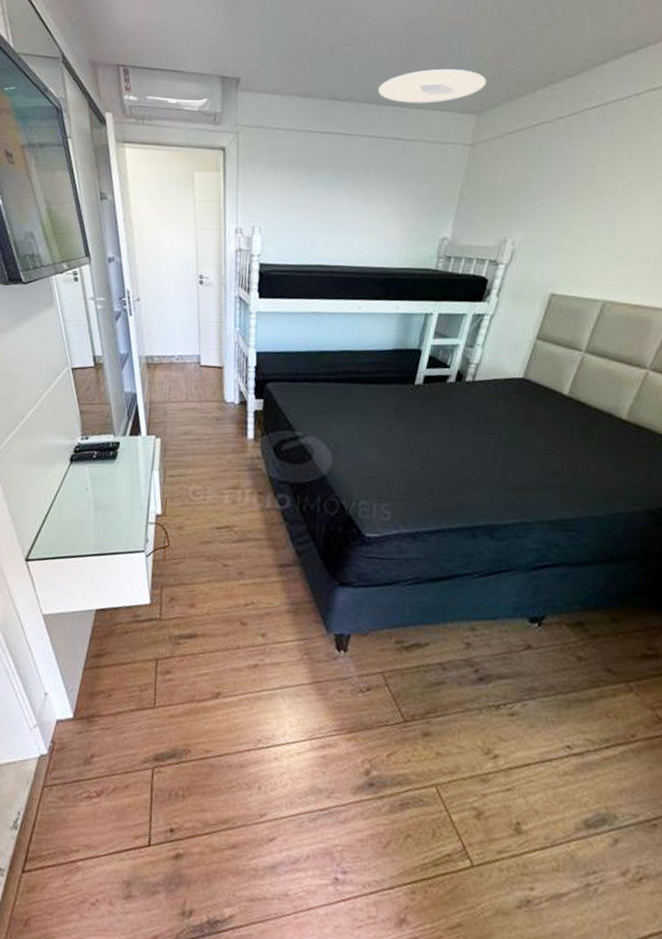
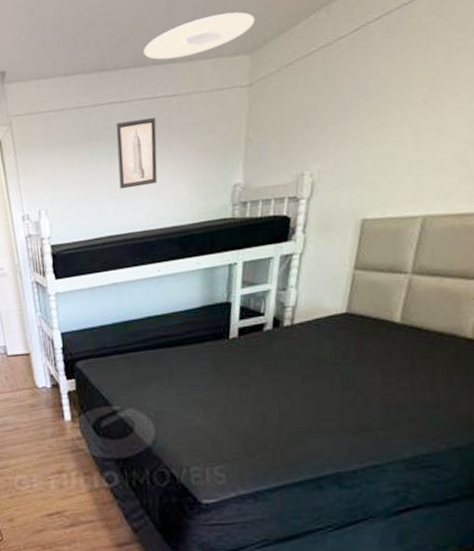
wall art: none [335,155,379,223] -> present [116,117,158,190]

